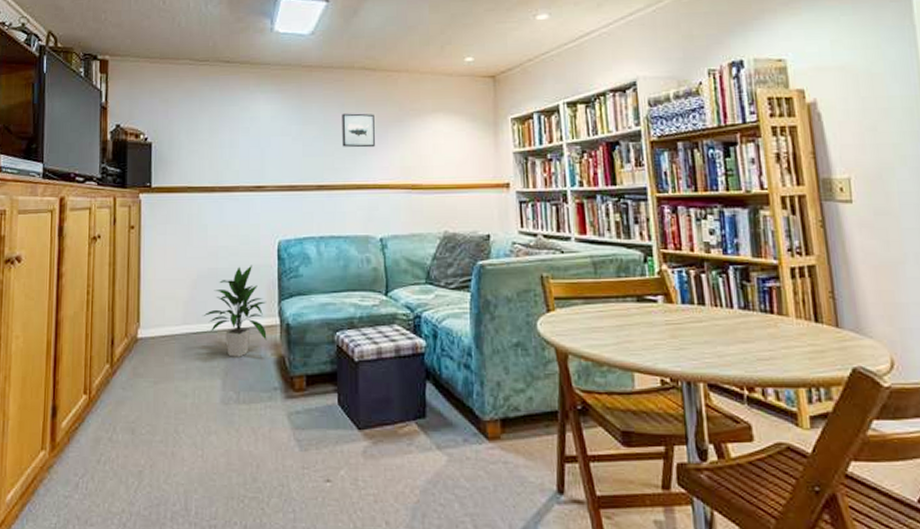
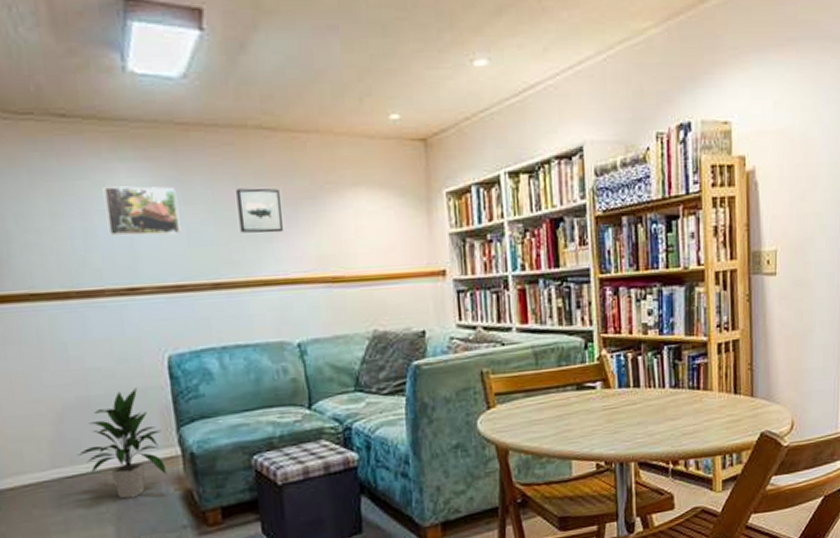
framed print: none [247,111,298,147] -> present [102,186,181,236]

